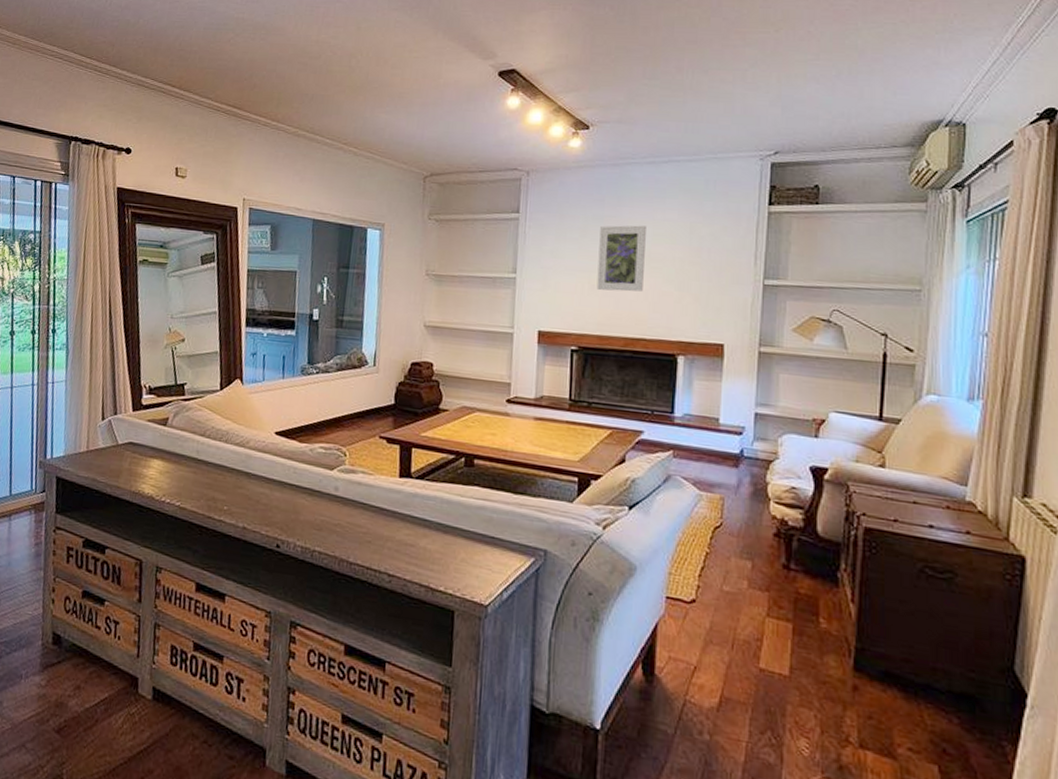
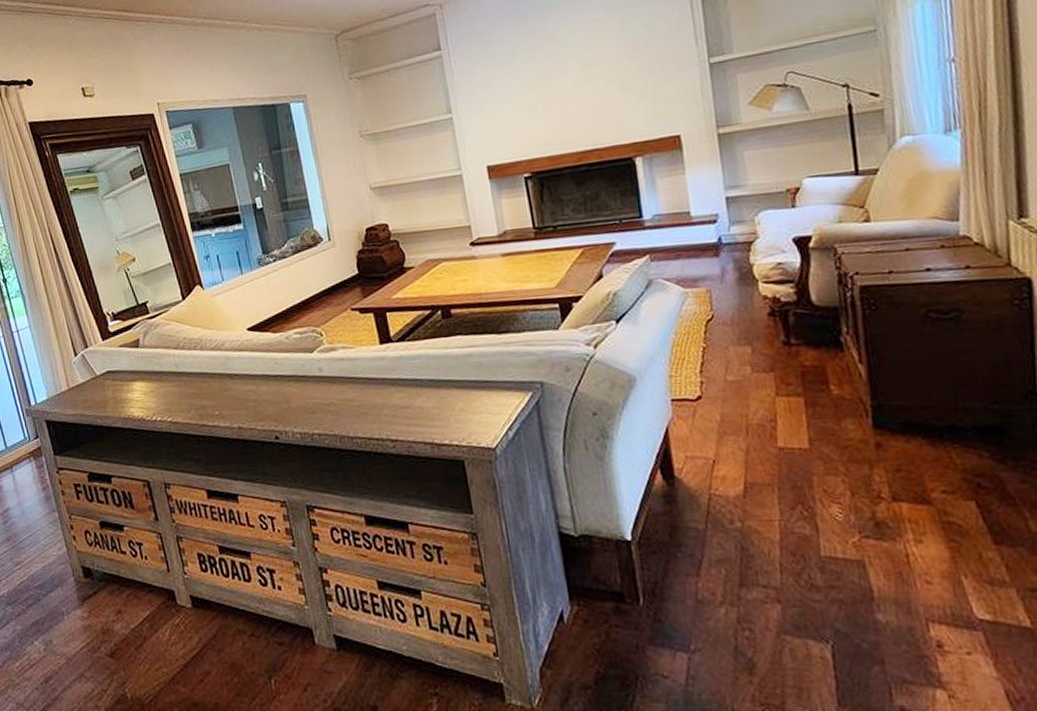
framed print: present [596,225,646,292] -> none [528,31,585,111]

